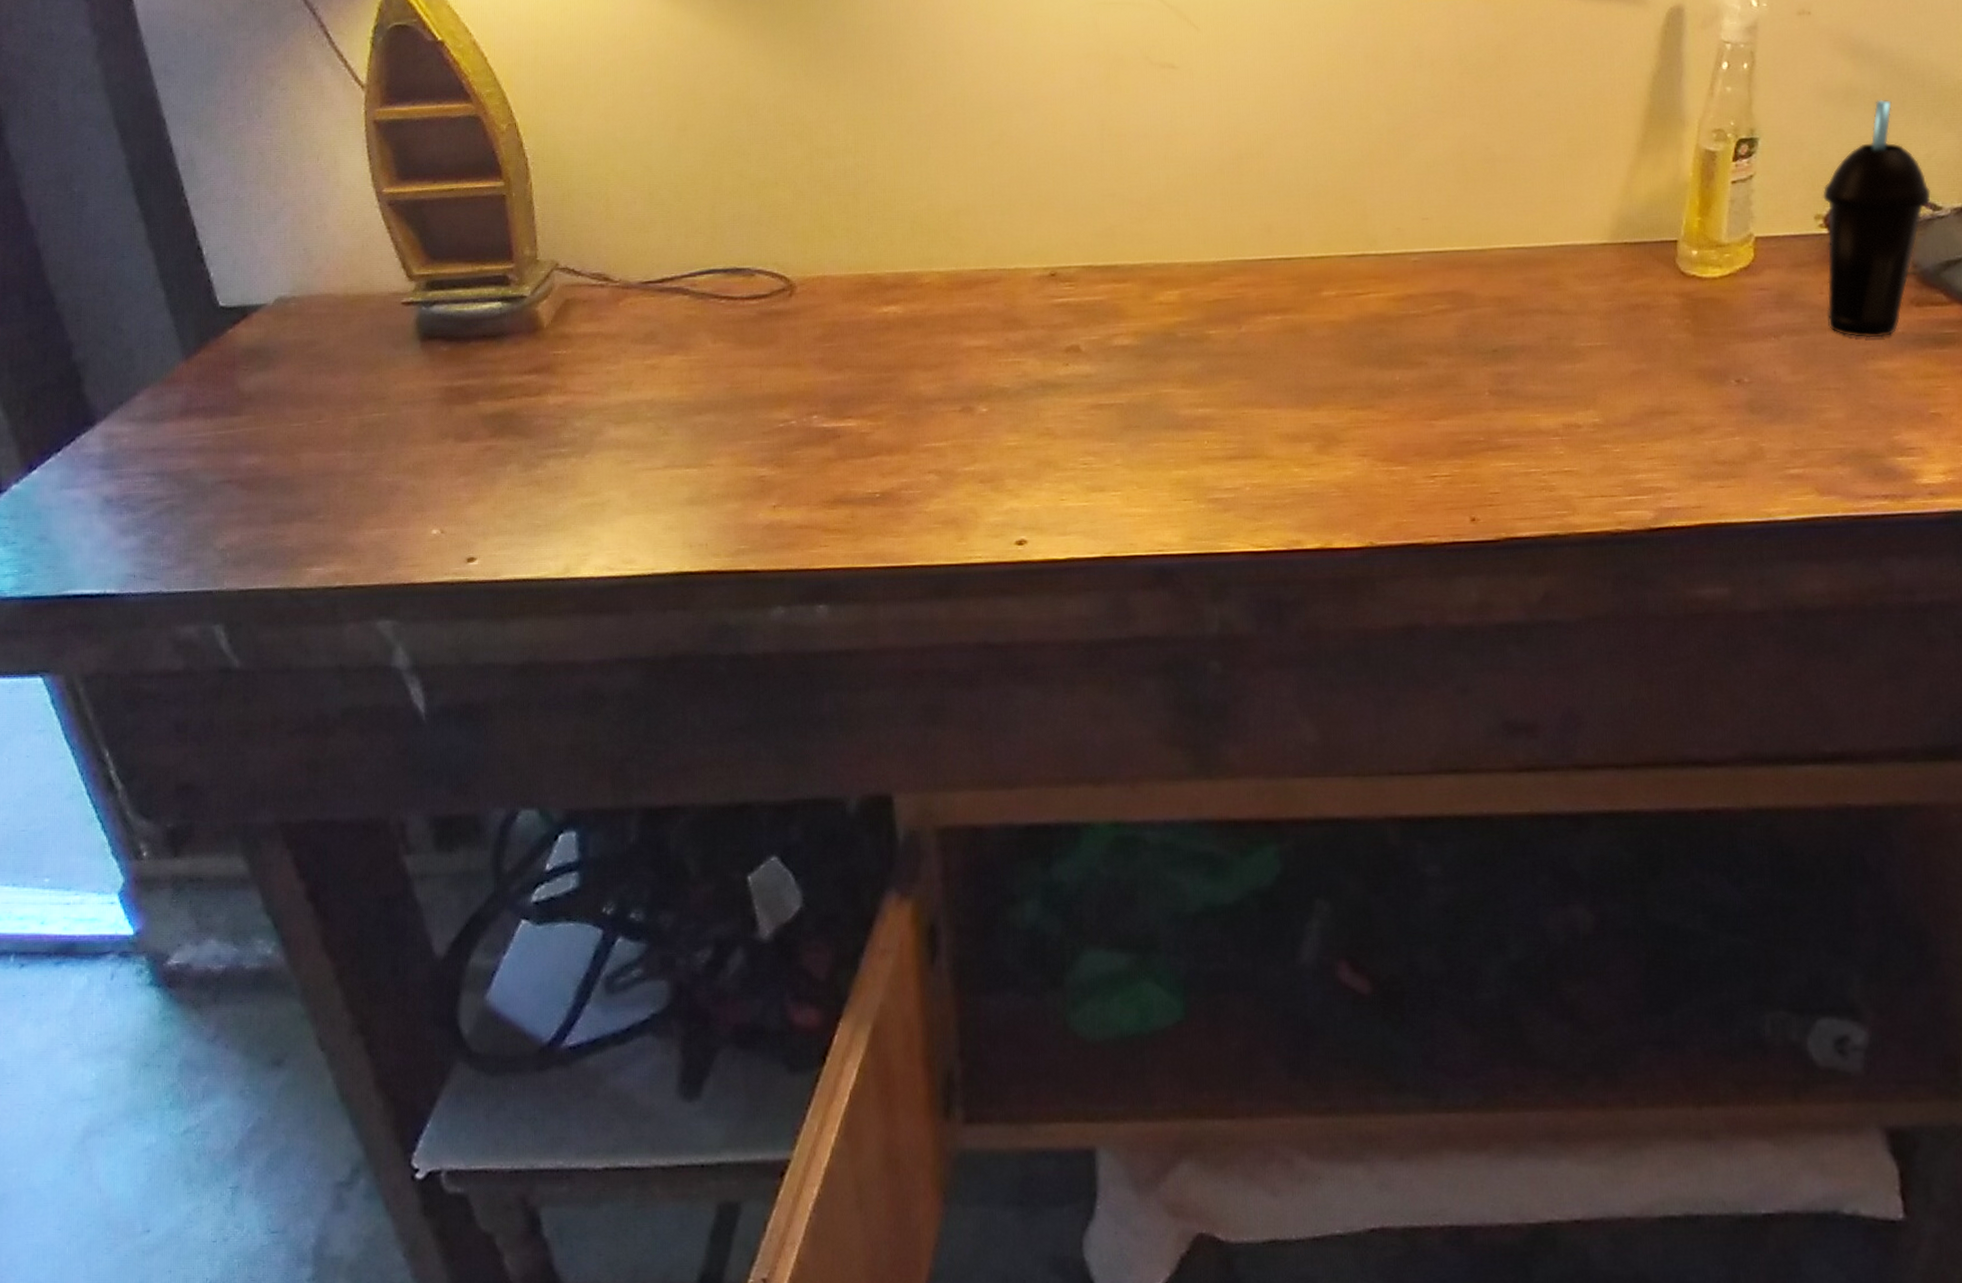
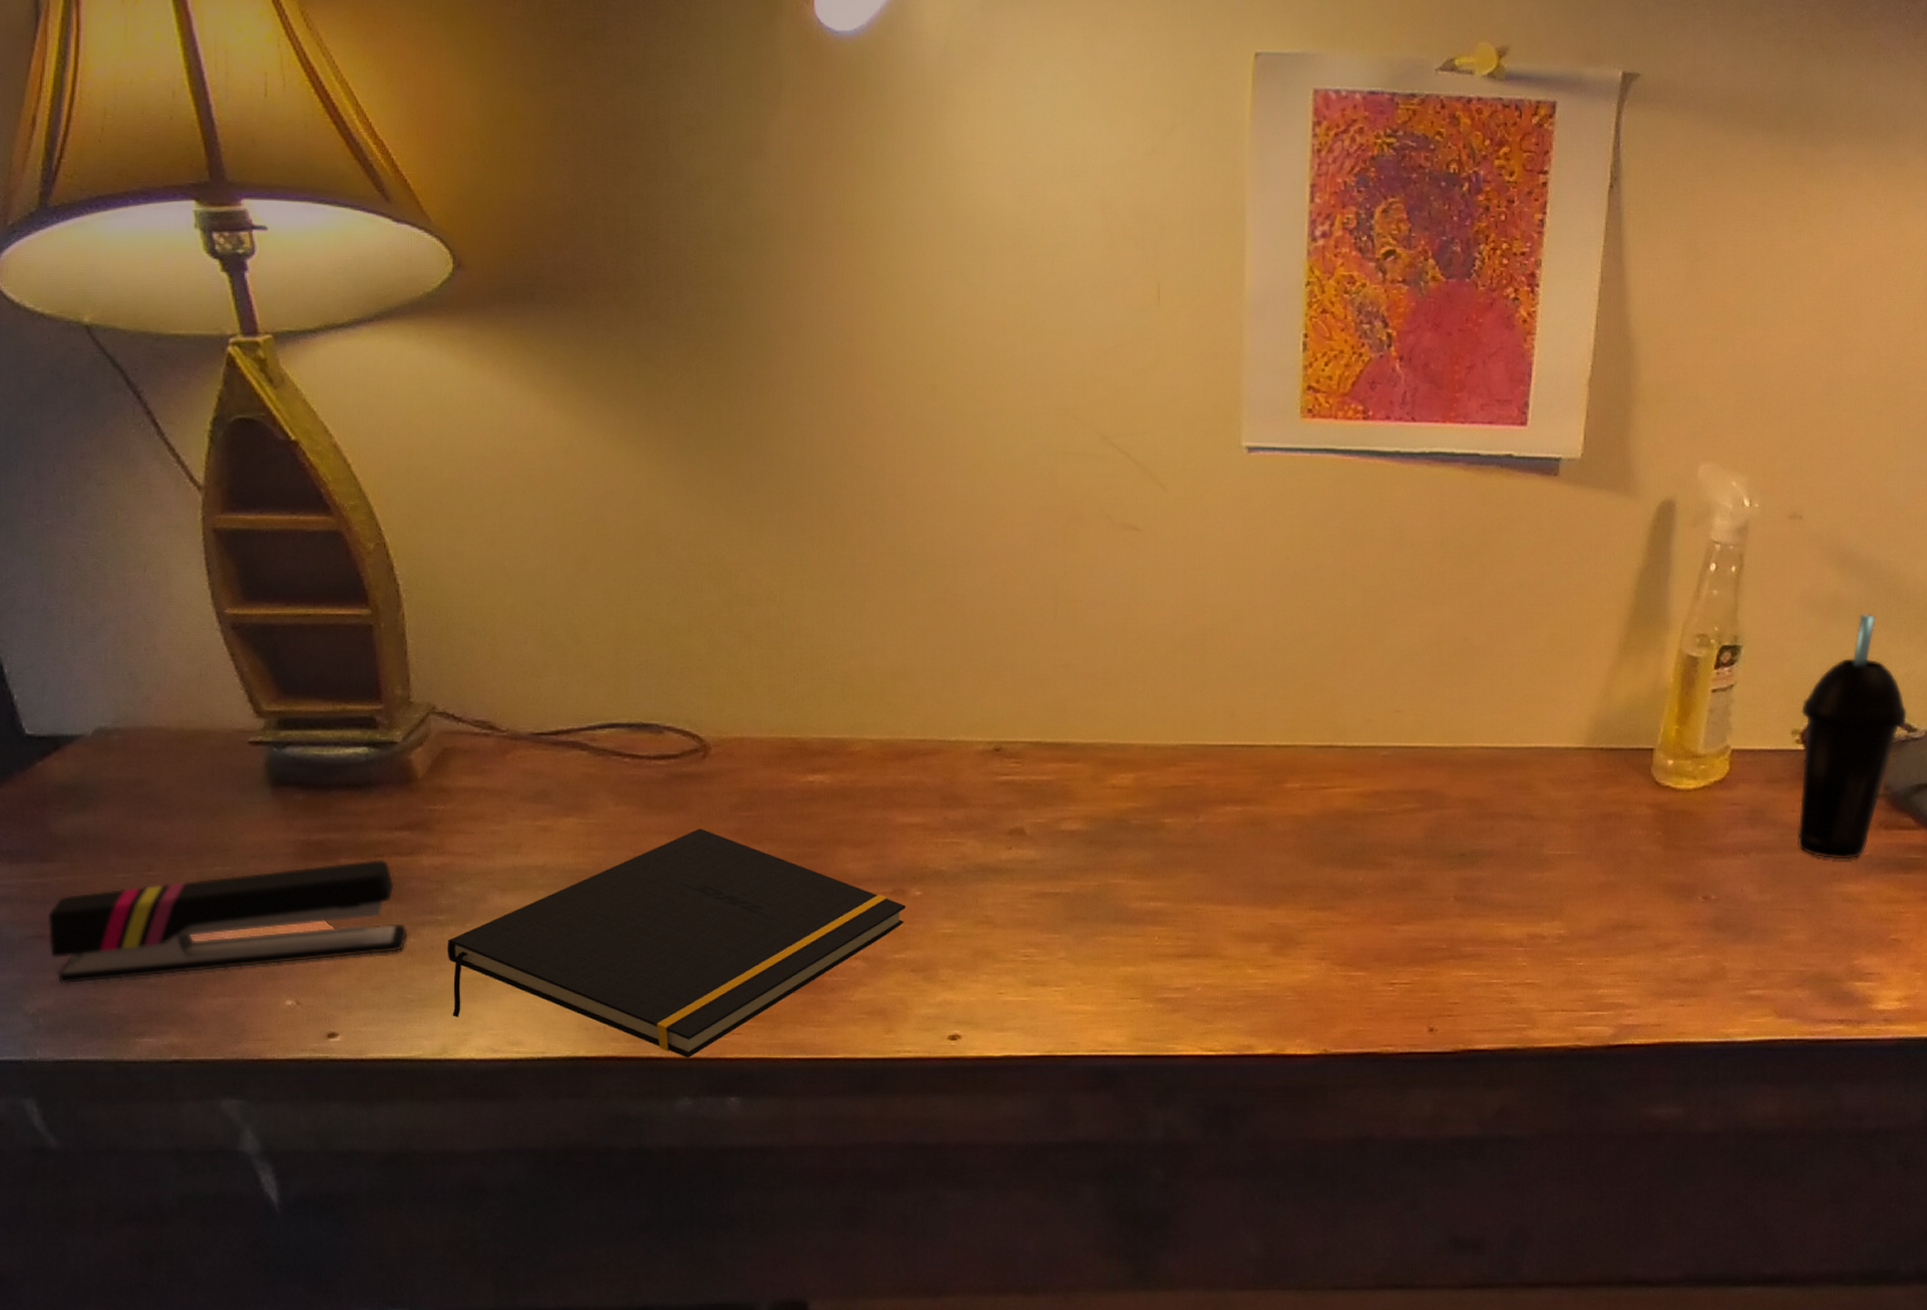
stapler: none [235,401,535,522] -> present [47,860,408,984]
notepad: none [569,359,973,571] -> present [447,828,906,1059]

